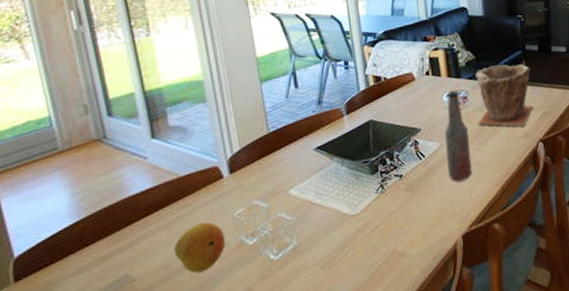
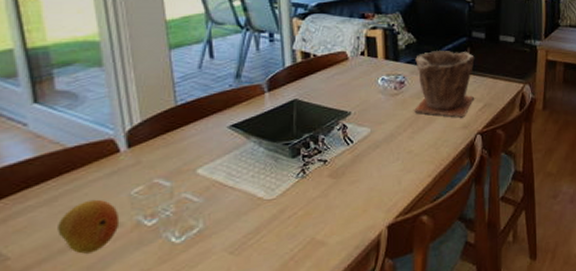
bottle: present [445,91,472,182] -> none [377,75,404,171]

